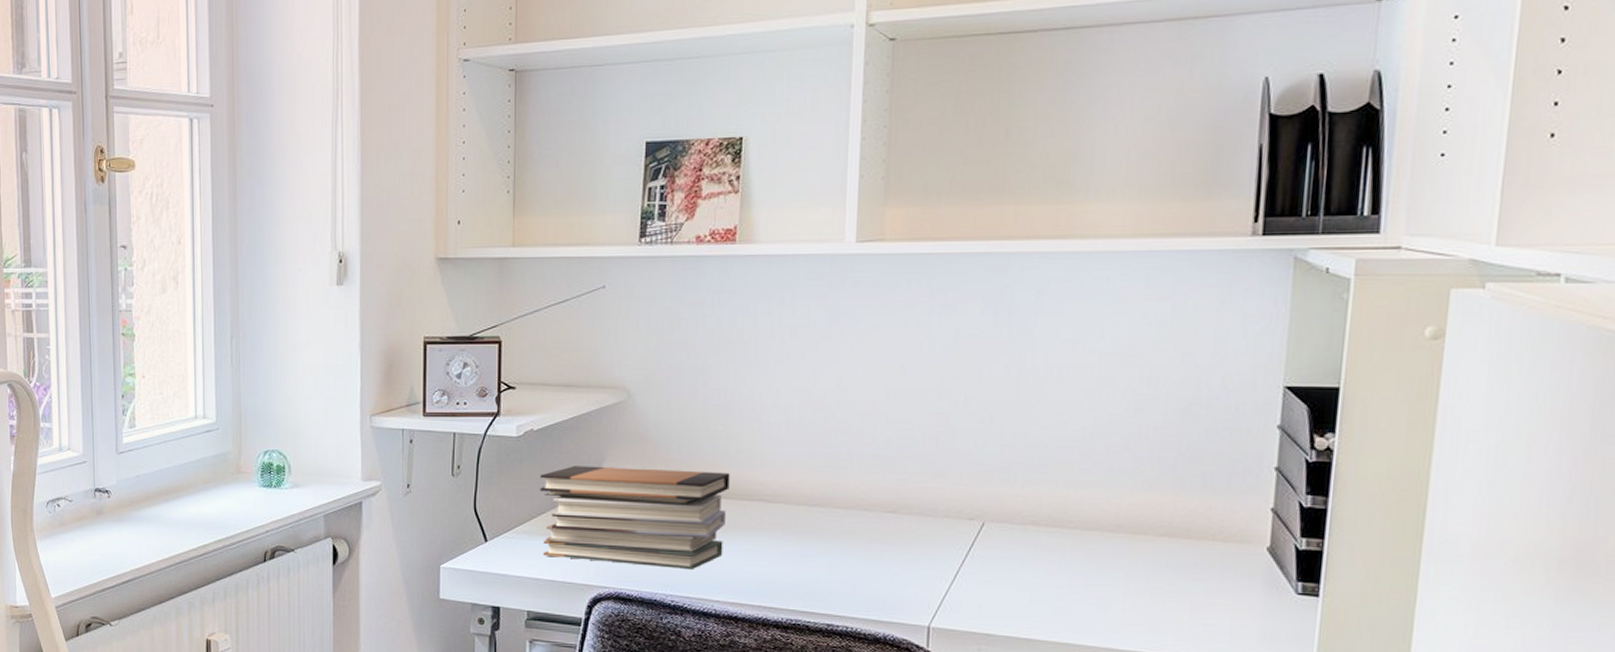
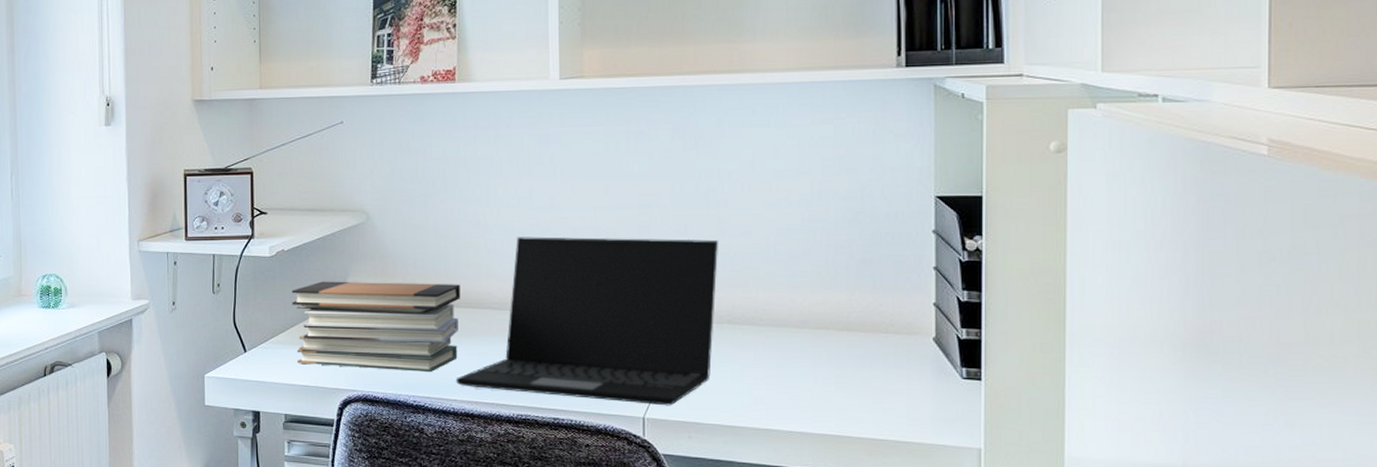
laptop: none [719,421,1027,615] -> present [455,237,718,406]

